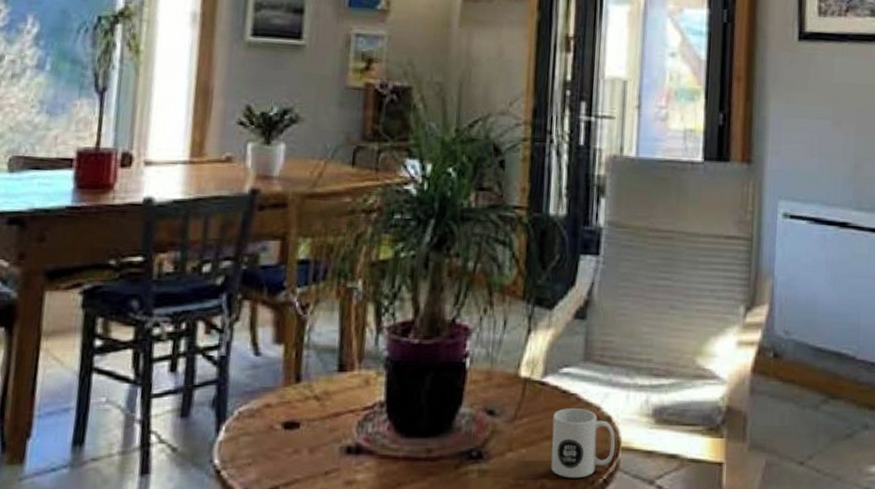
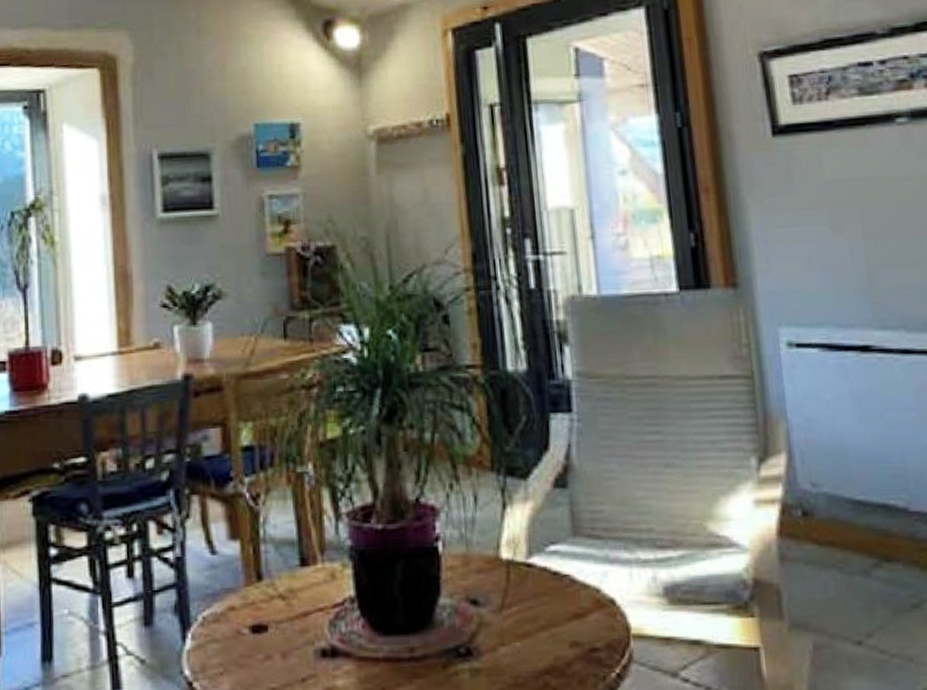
mug: present [551,408,615,479] -> none [546,592,625,674]

